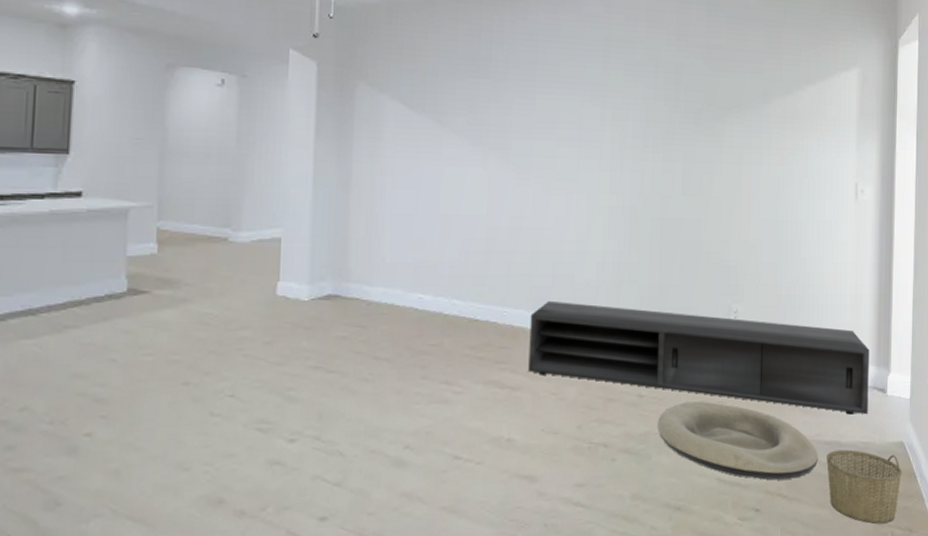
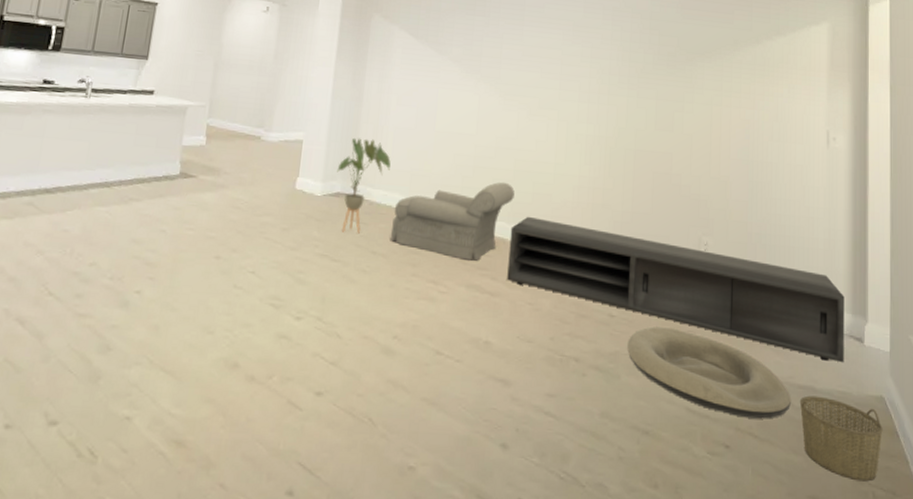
house plant: none [326,230,390,339] -> present [337,137,391,233]
armchair: none [394,265,533,355] -> present [390,182,515,261]

